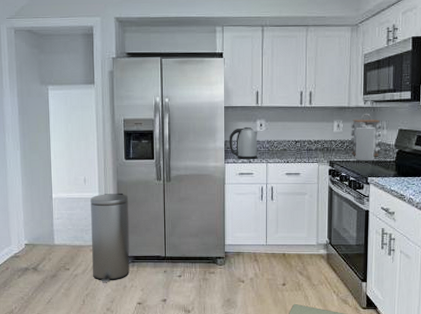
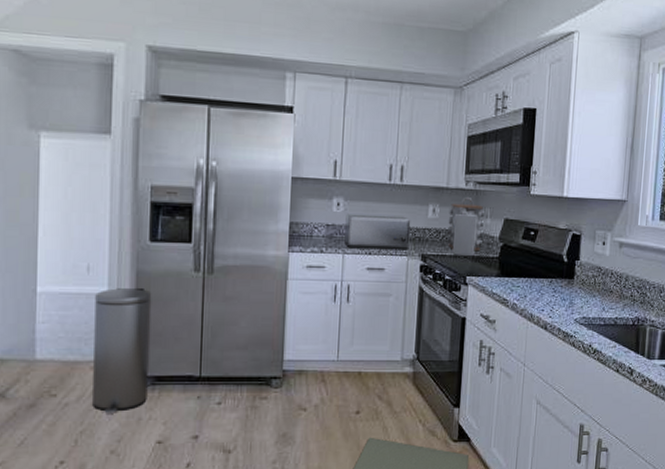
kettle: present [229,126,258,160] -> none [295,205,334,249]
toaster: none [267,131,320,159] -> present [344,214,411,251]

